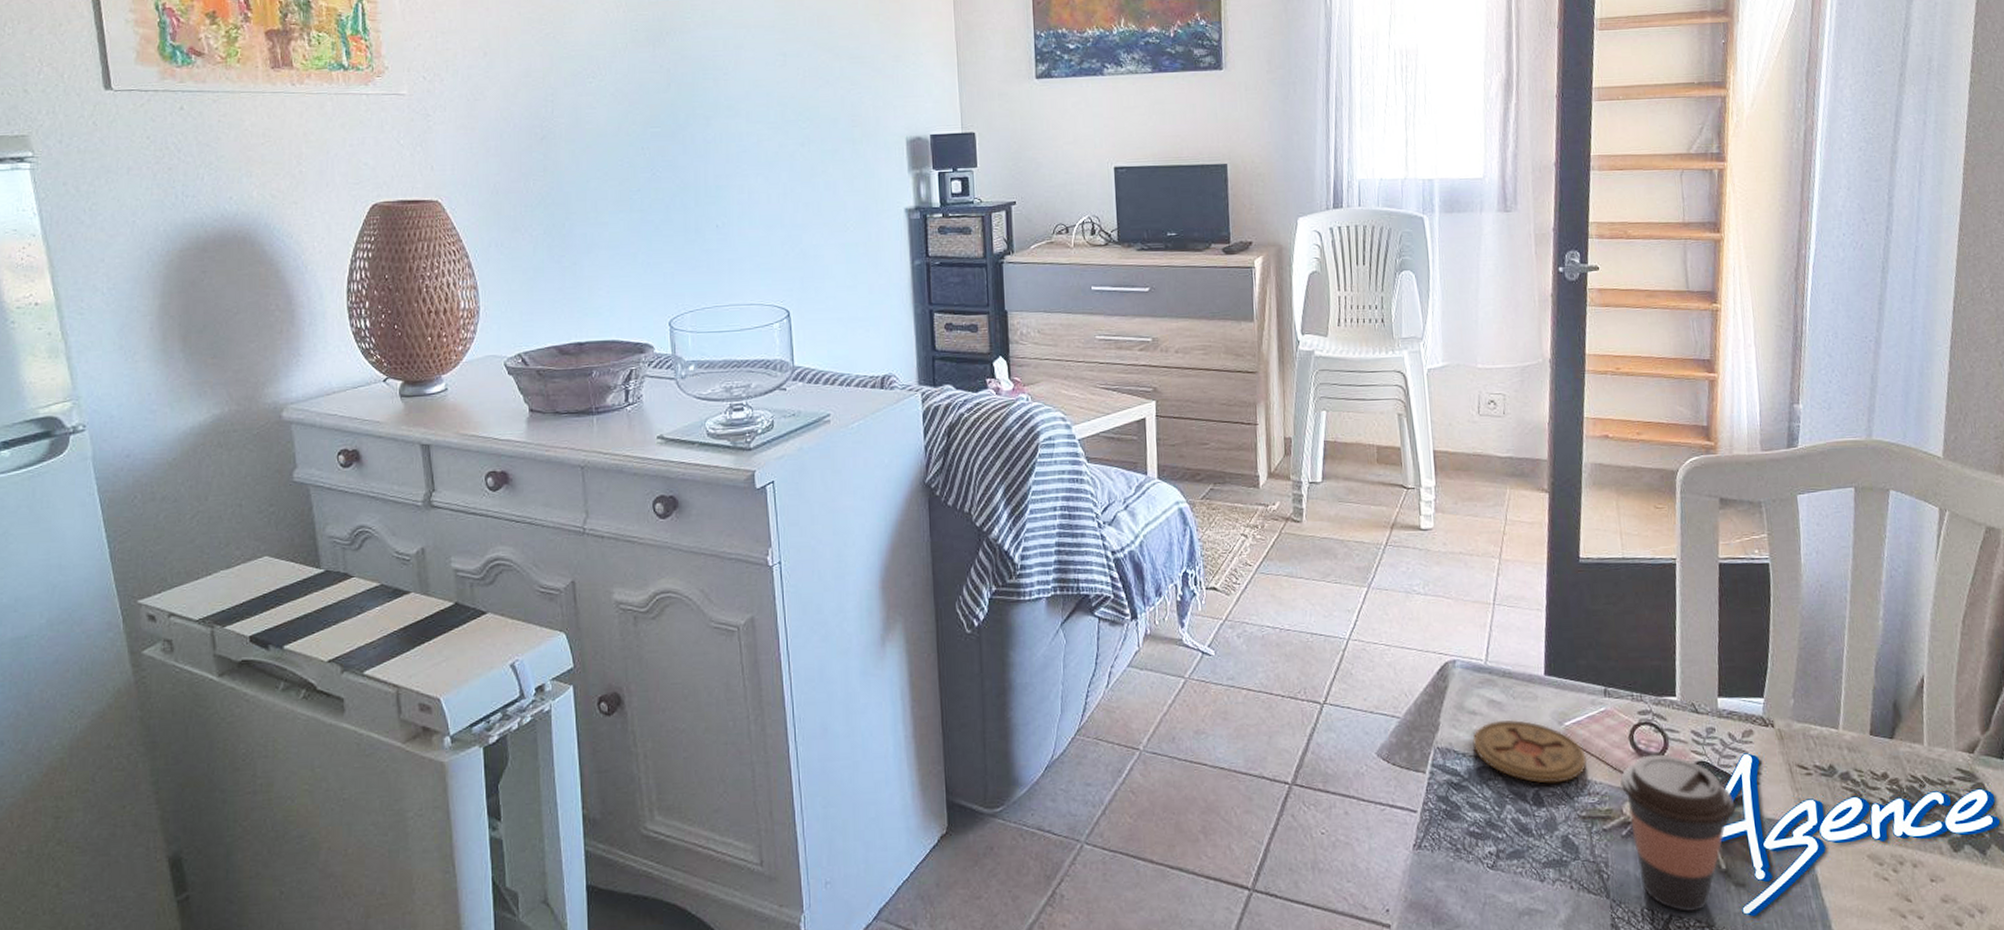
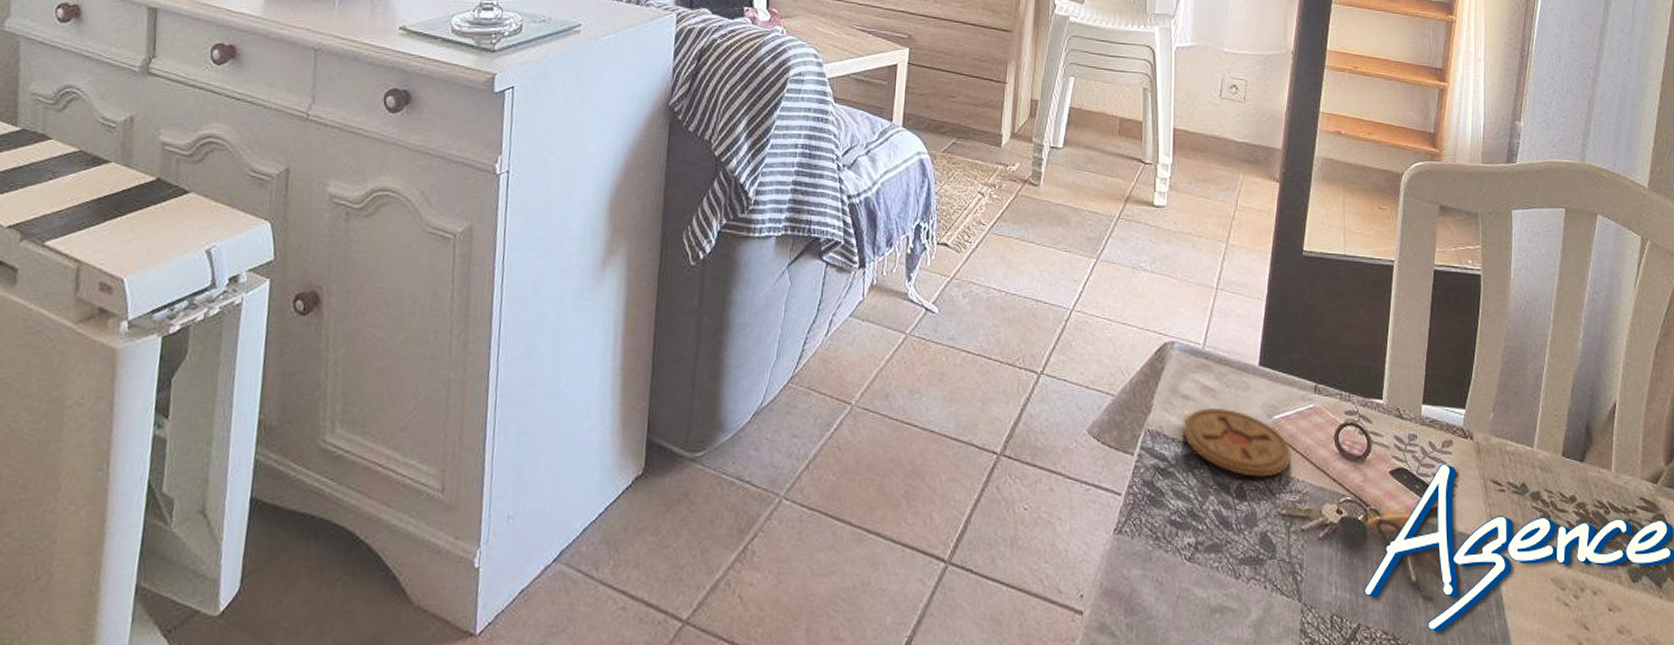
coffee cup: present [1620,754,1736,913] -> none [1322,456,1430,623]

